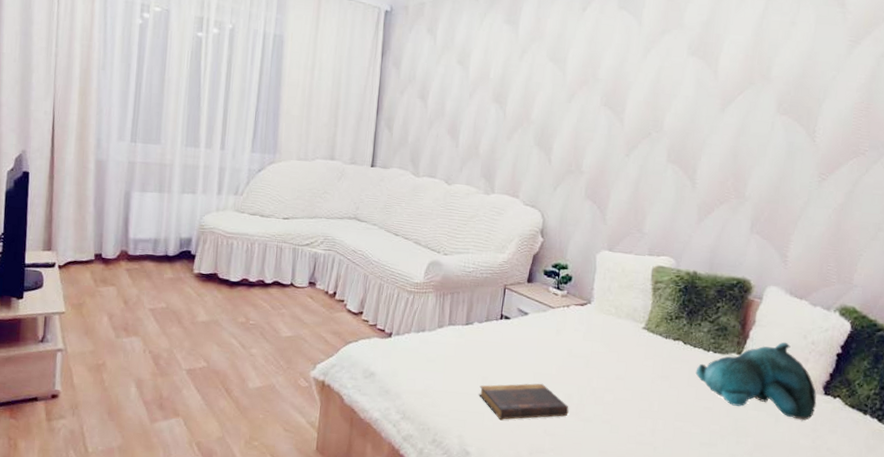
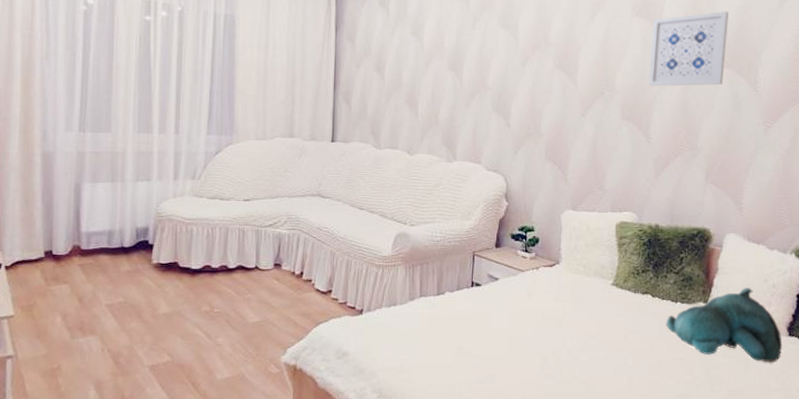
book: present [479,383,569,420] -> none [455,348,546,389]
wall art: none [699,55,791,133] -> present [648,11,728,87]

